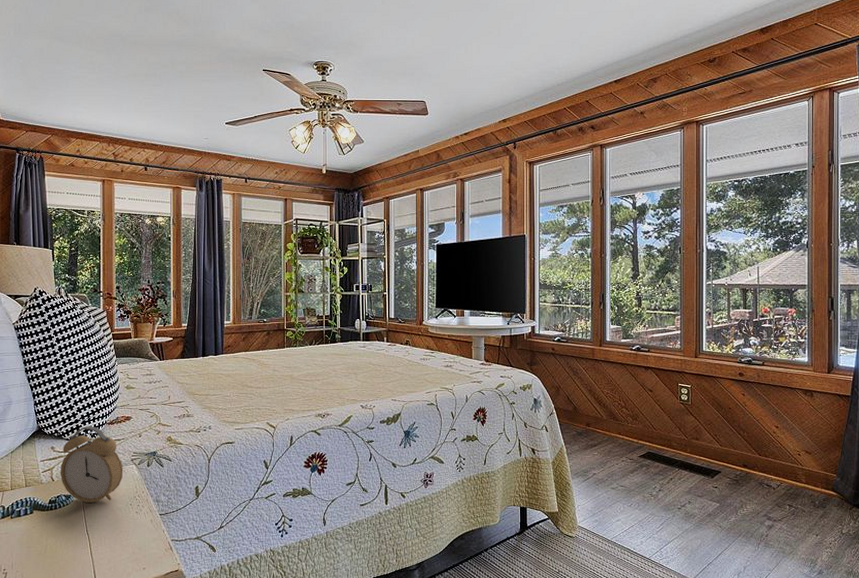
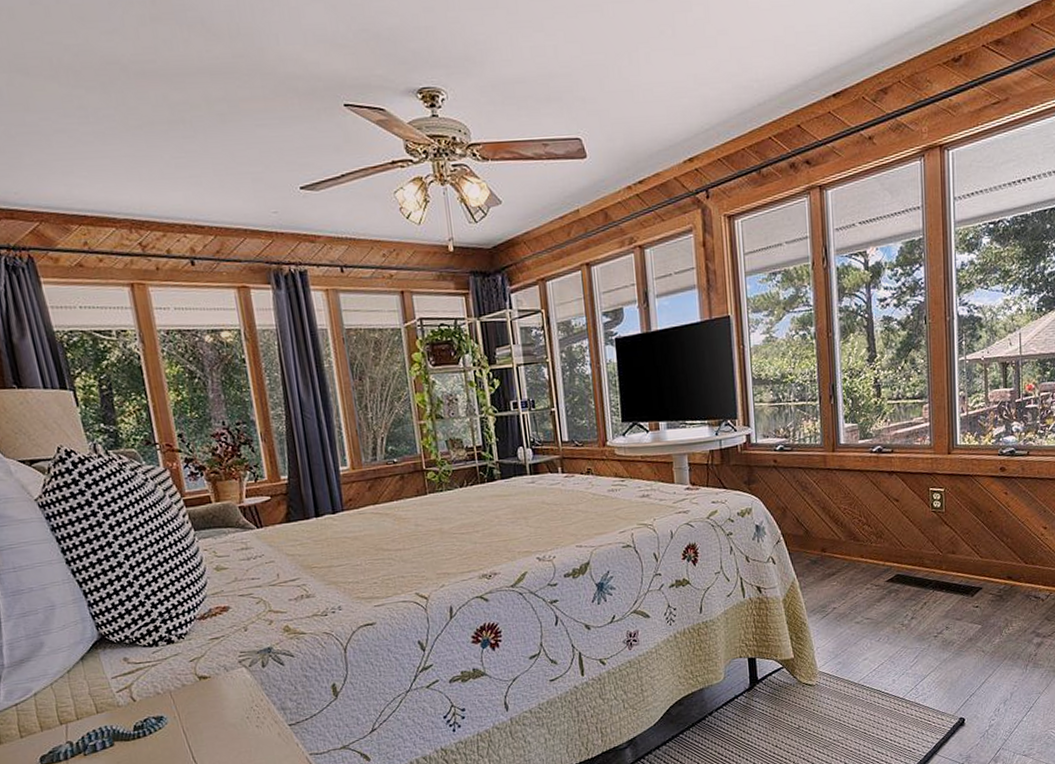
alarm clock: present [61,426,123,503] -> none [140,624,231,723]

